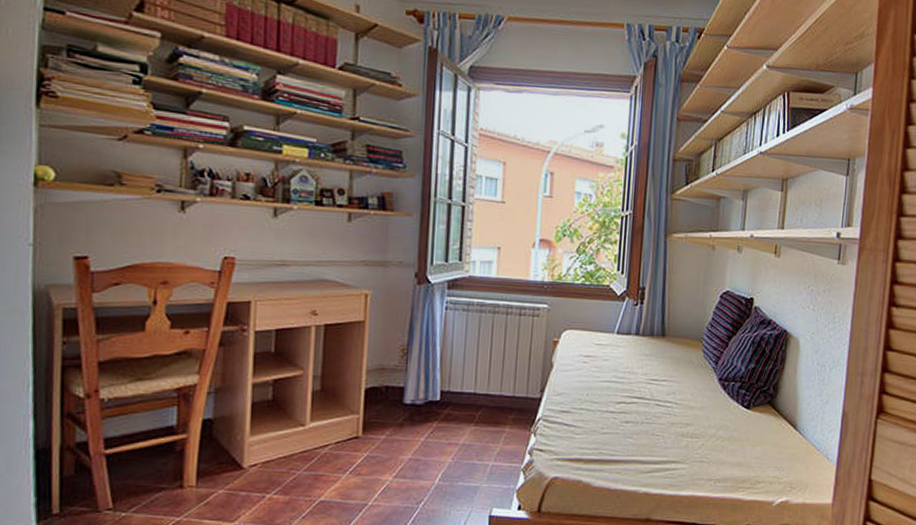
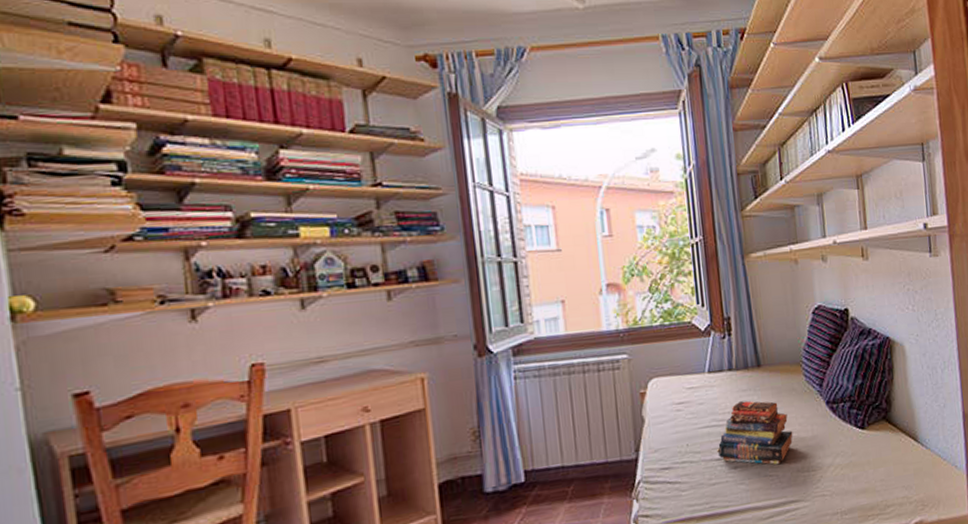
book: none [613,364,684,427] -> present [717,400,793,465]

